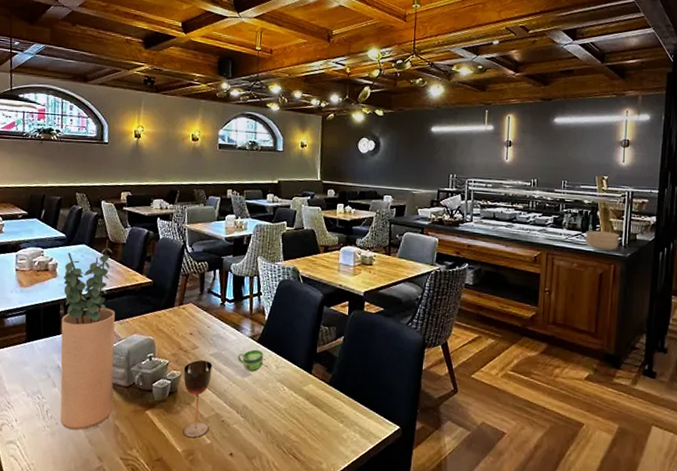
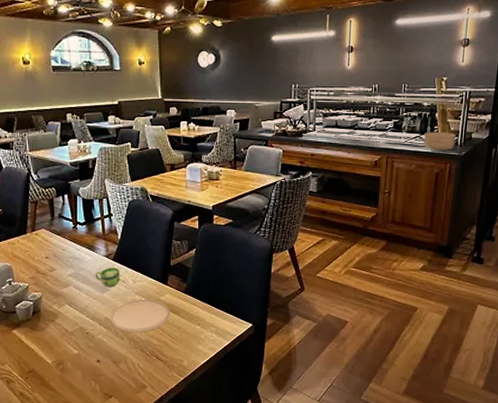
wineglass: present [183,359,213,438] -> none [44,280,75,350]
plate: none [248,387,313,426] -> present [110,299,170,333]

